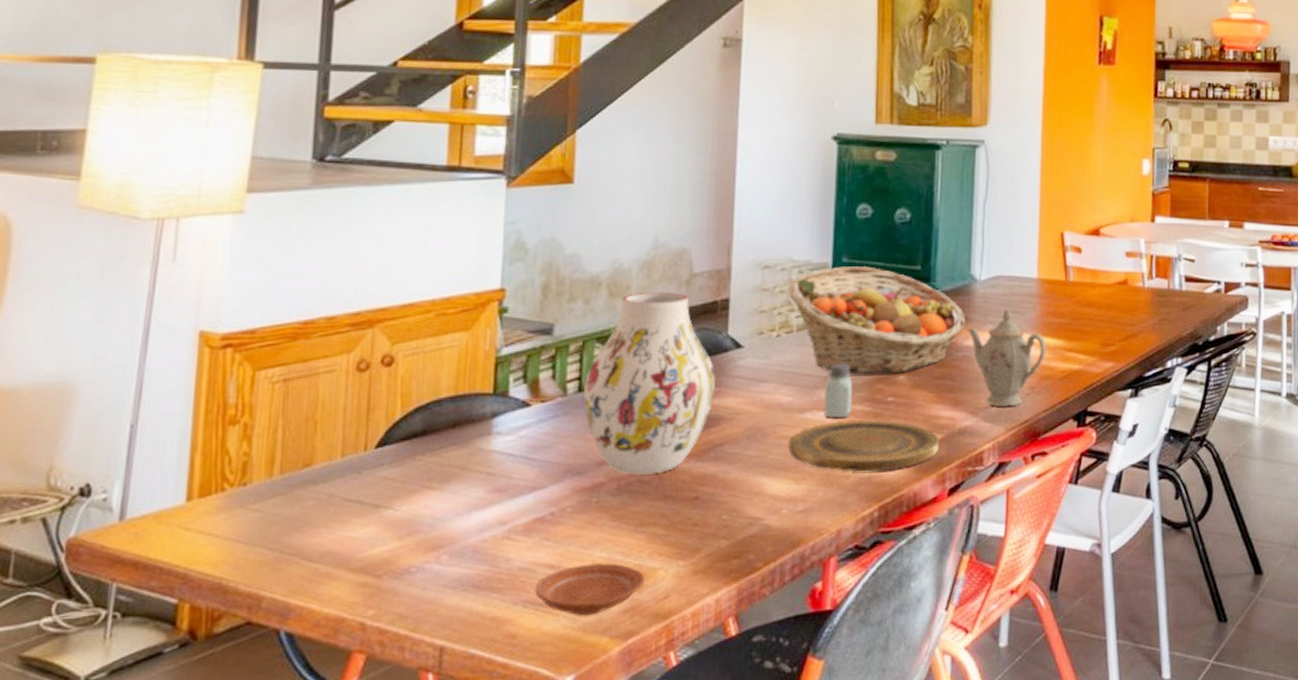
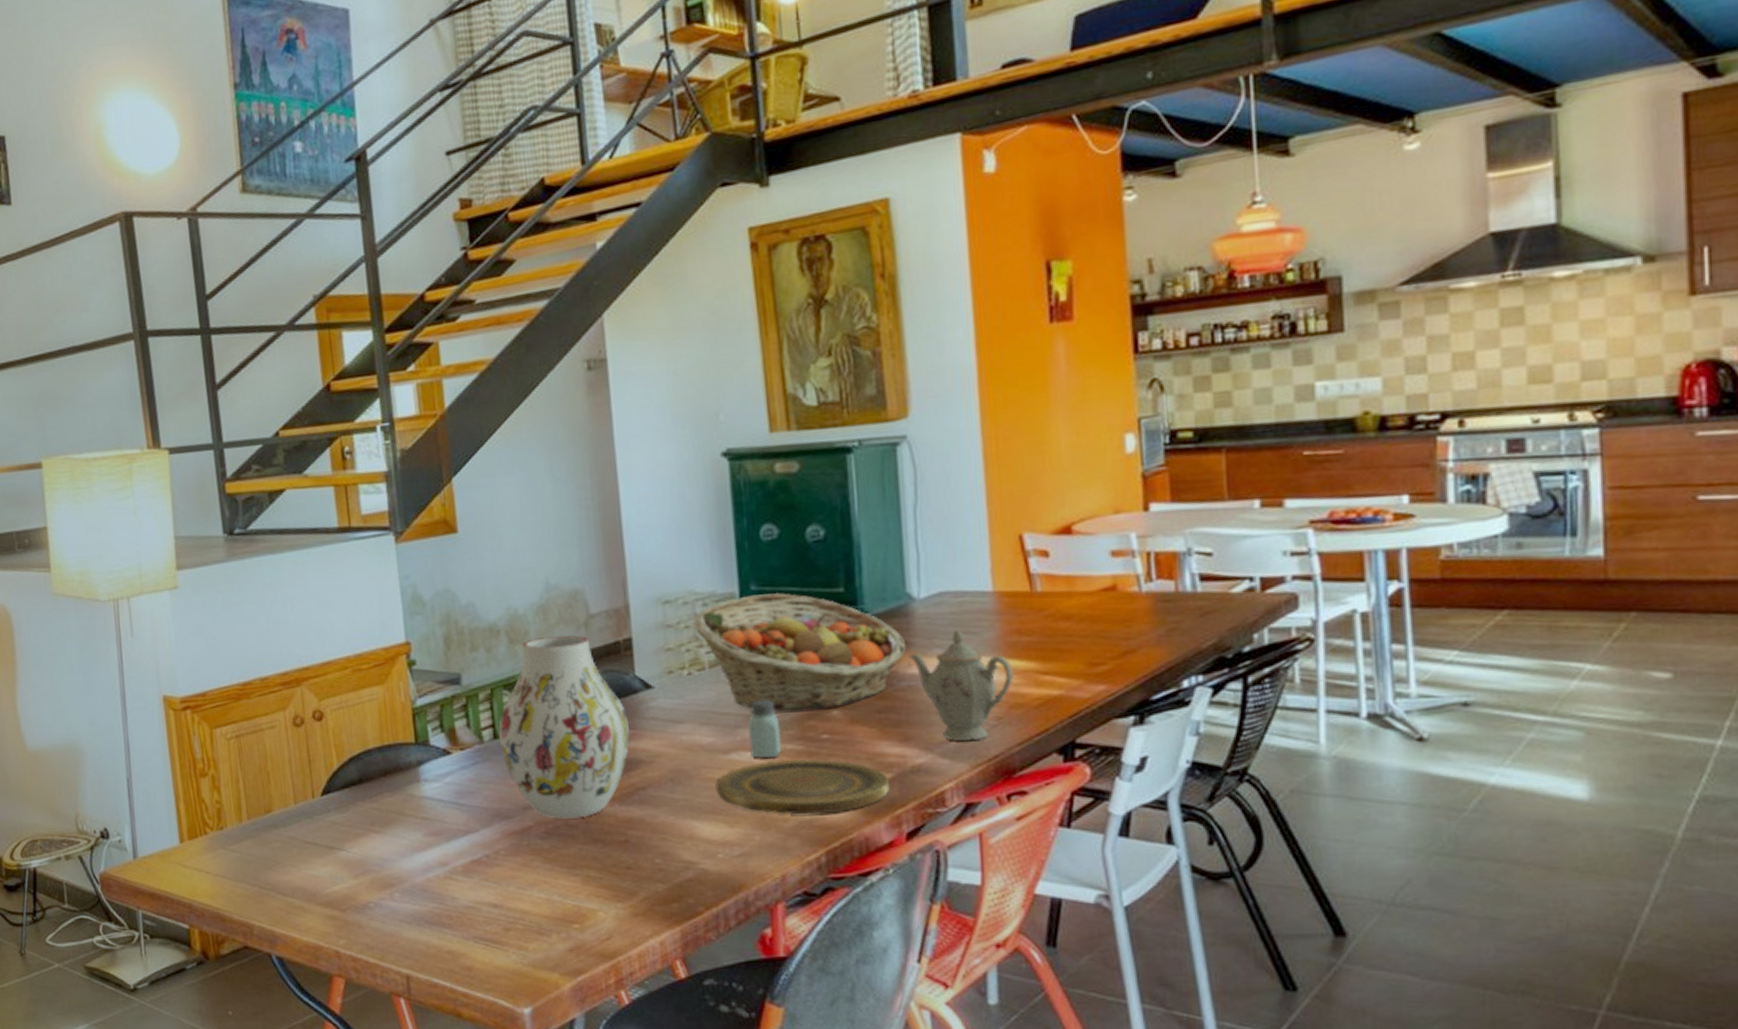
plate: present [534,562,644,616] -> none [482,902,585,953]

